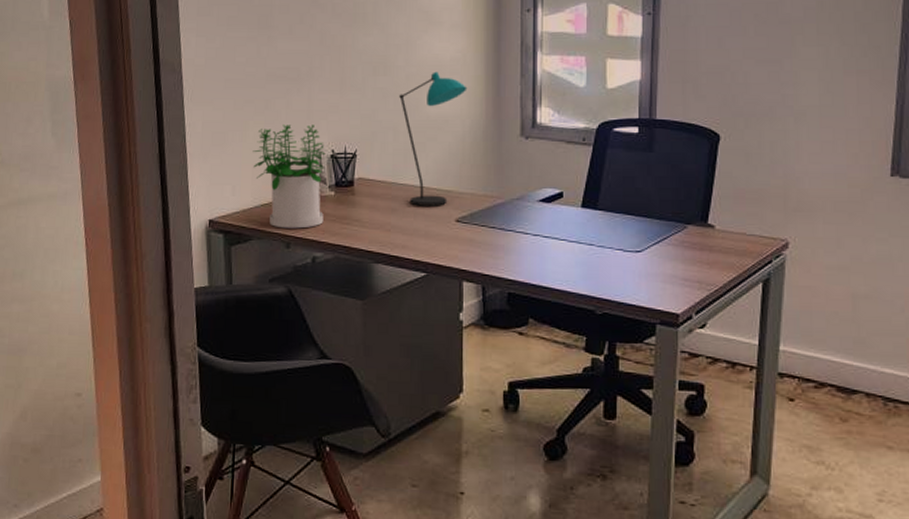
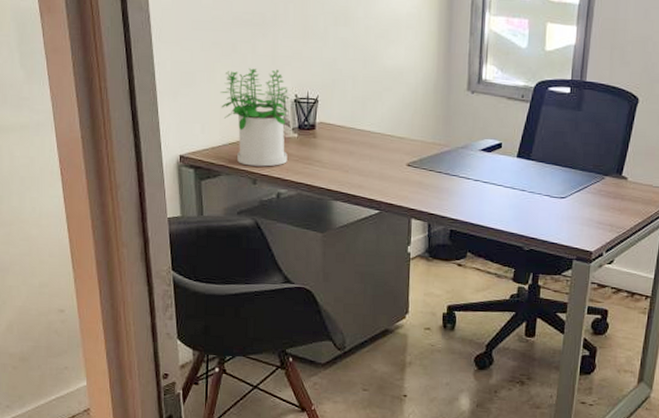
desk lamp: present [399,71,467,206] -> none [358,25,421,151]

